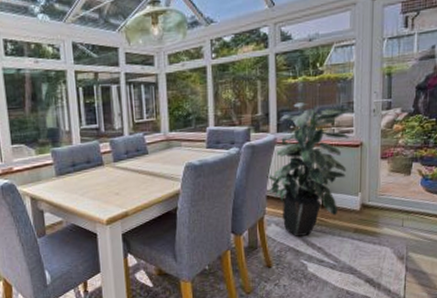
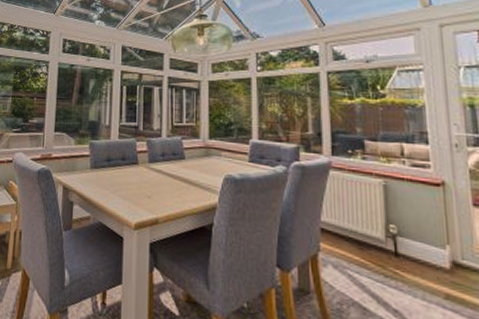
indoor plant: present [266,102,355,236] -> none [319,125,430,290]

